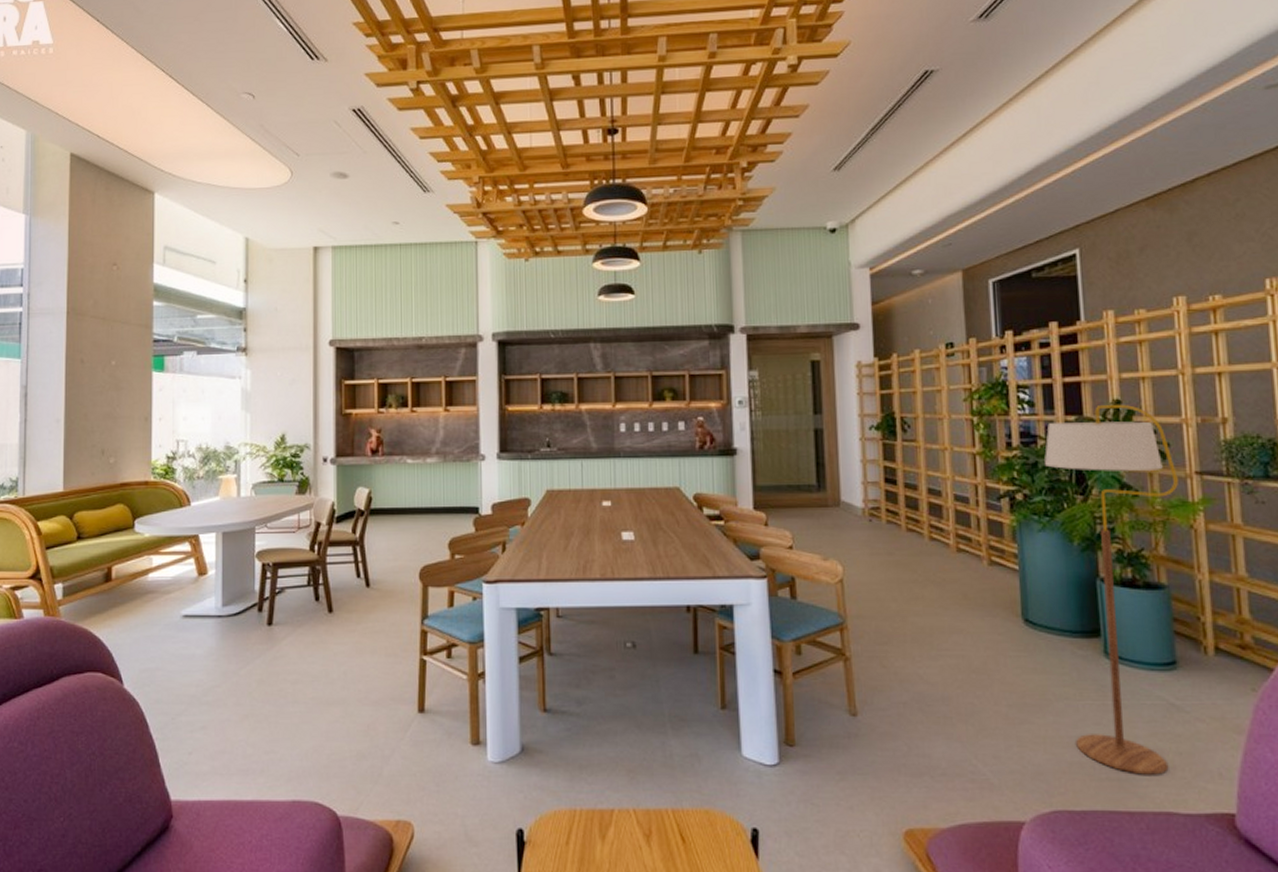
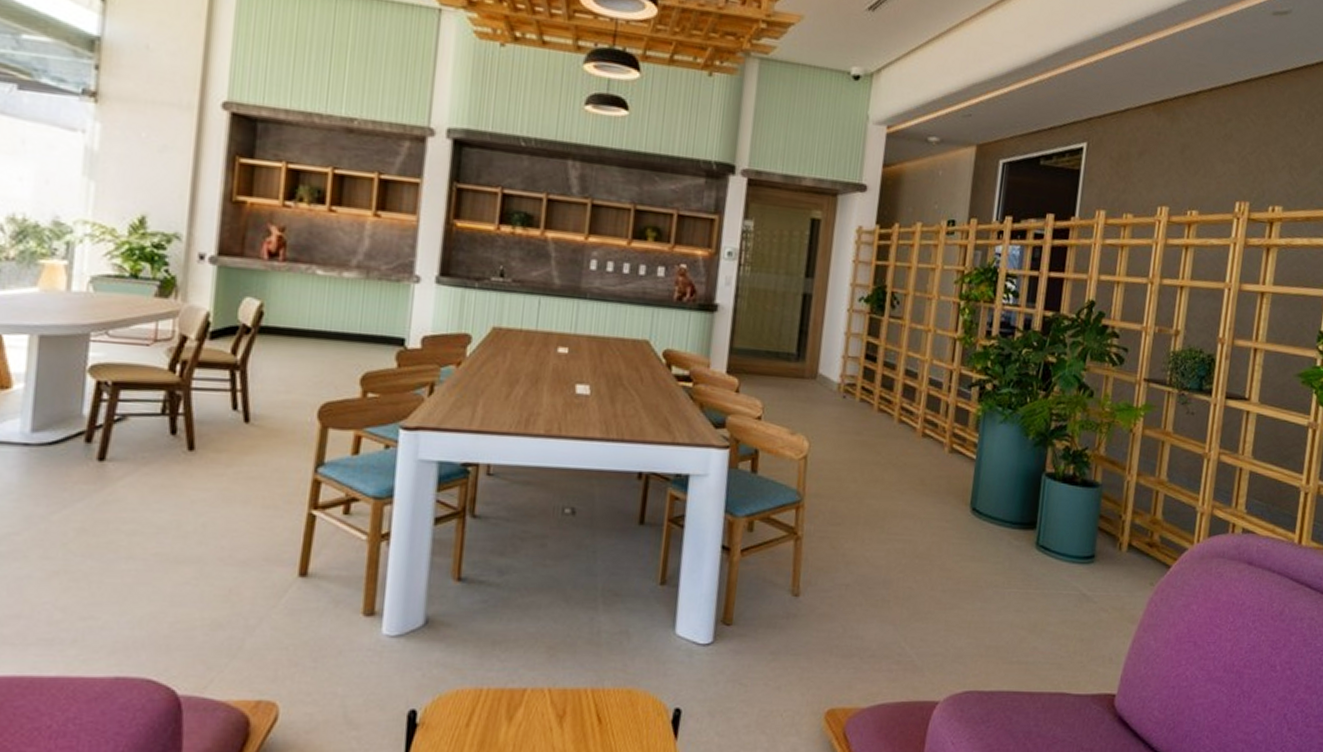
floor lamp: present [1044,404,1178,775] -> none [996,303,1129,659]

